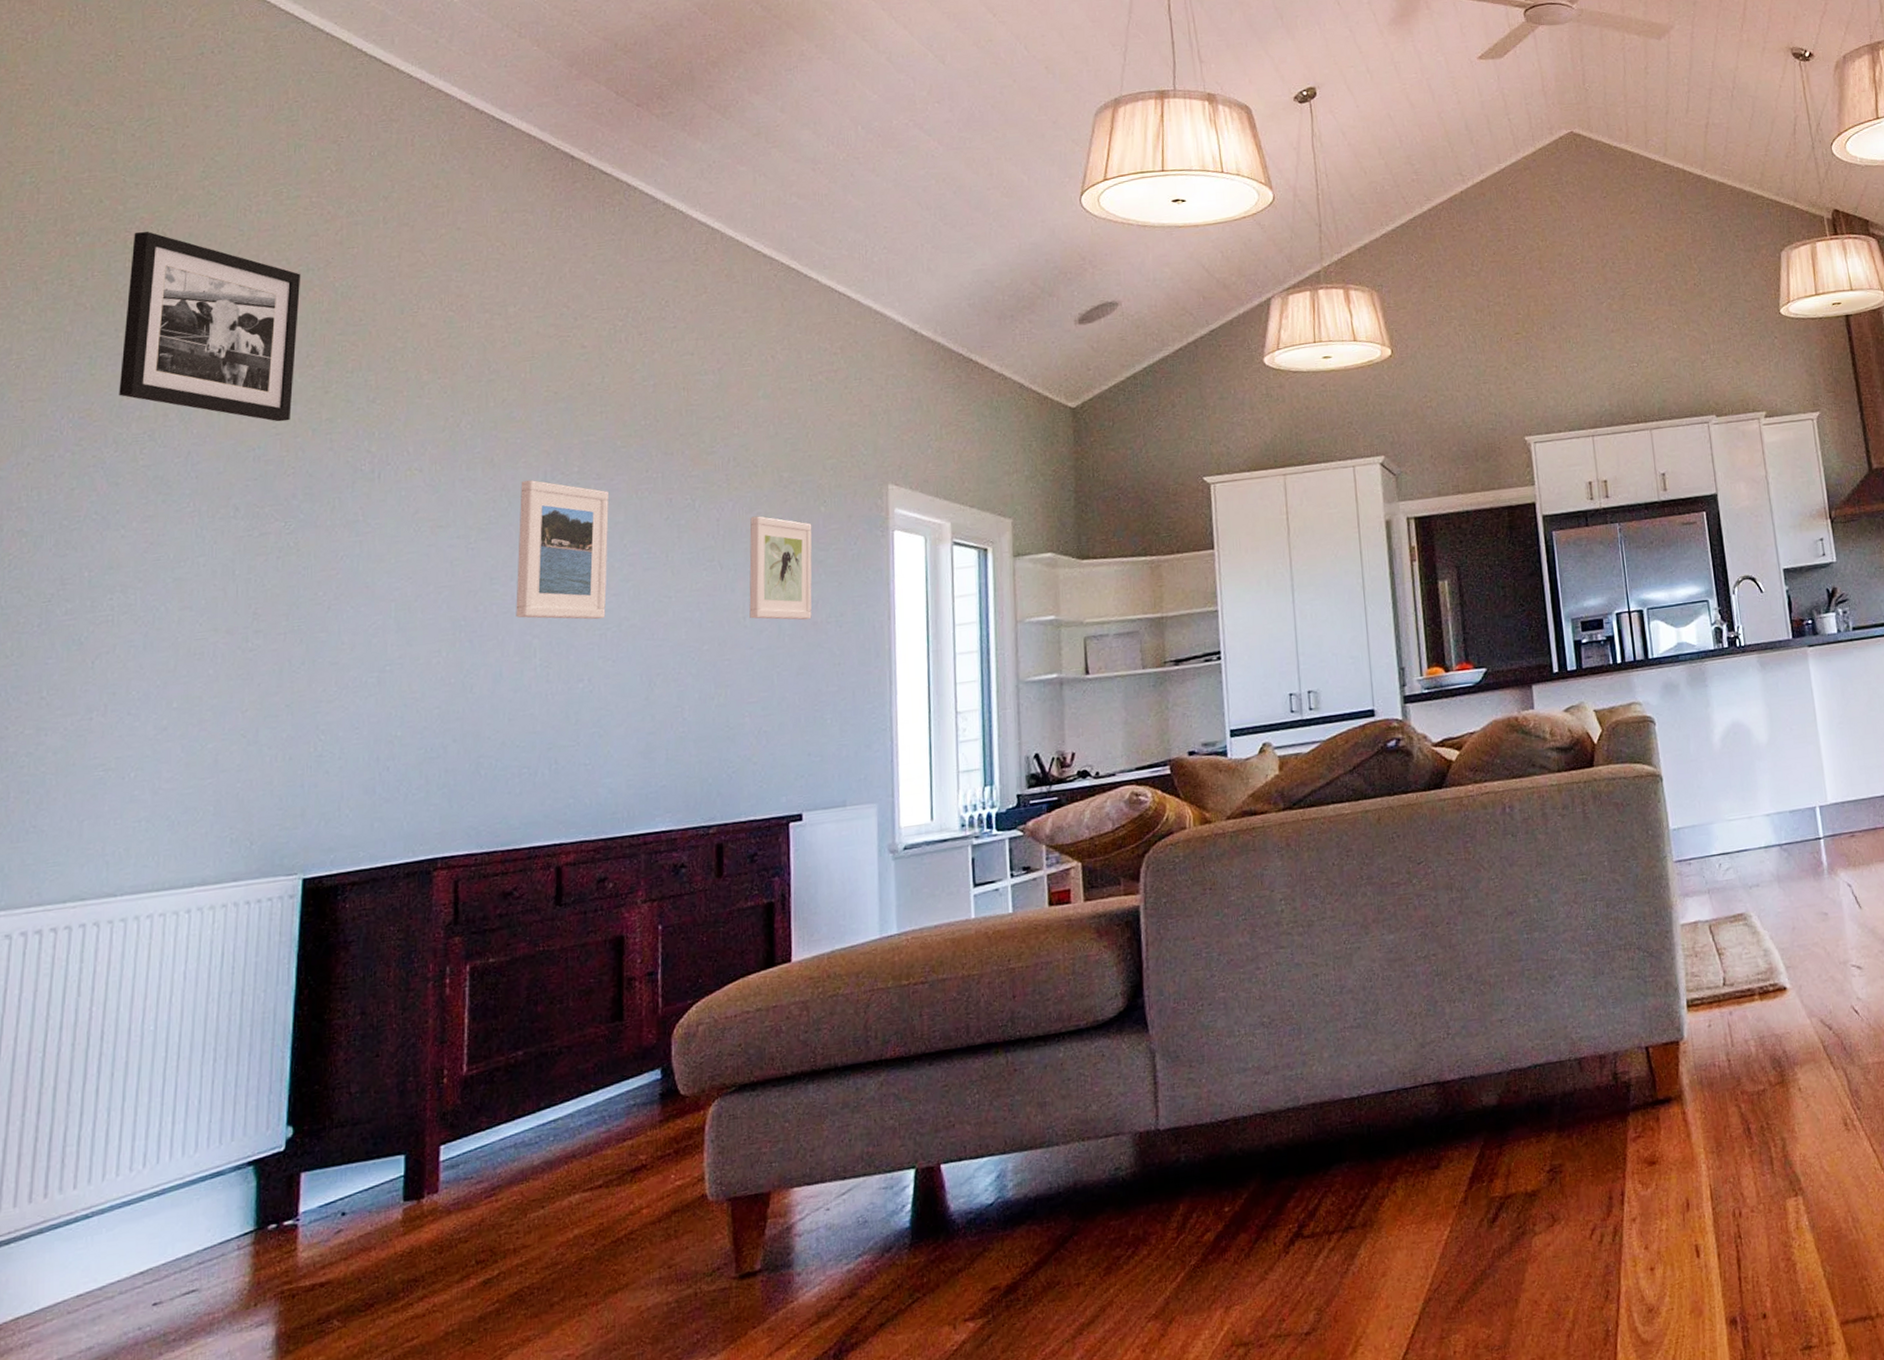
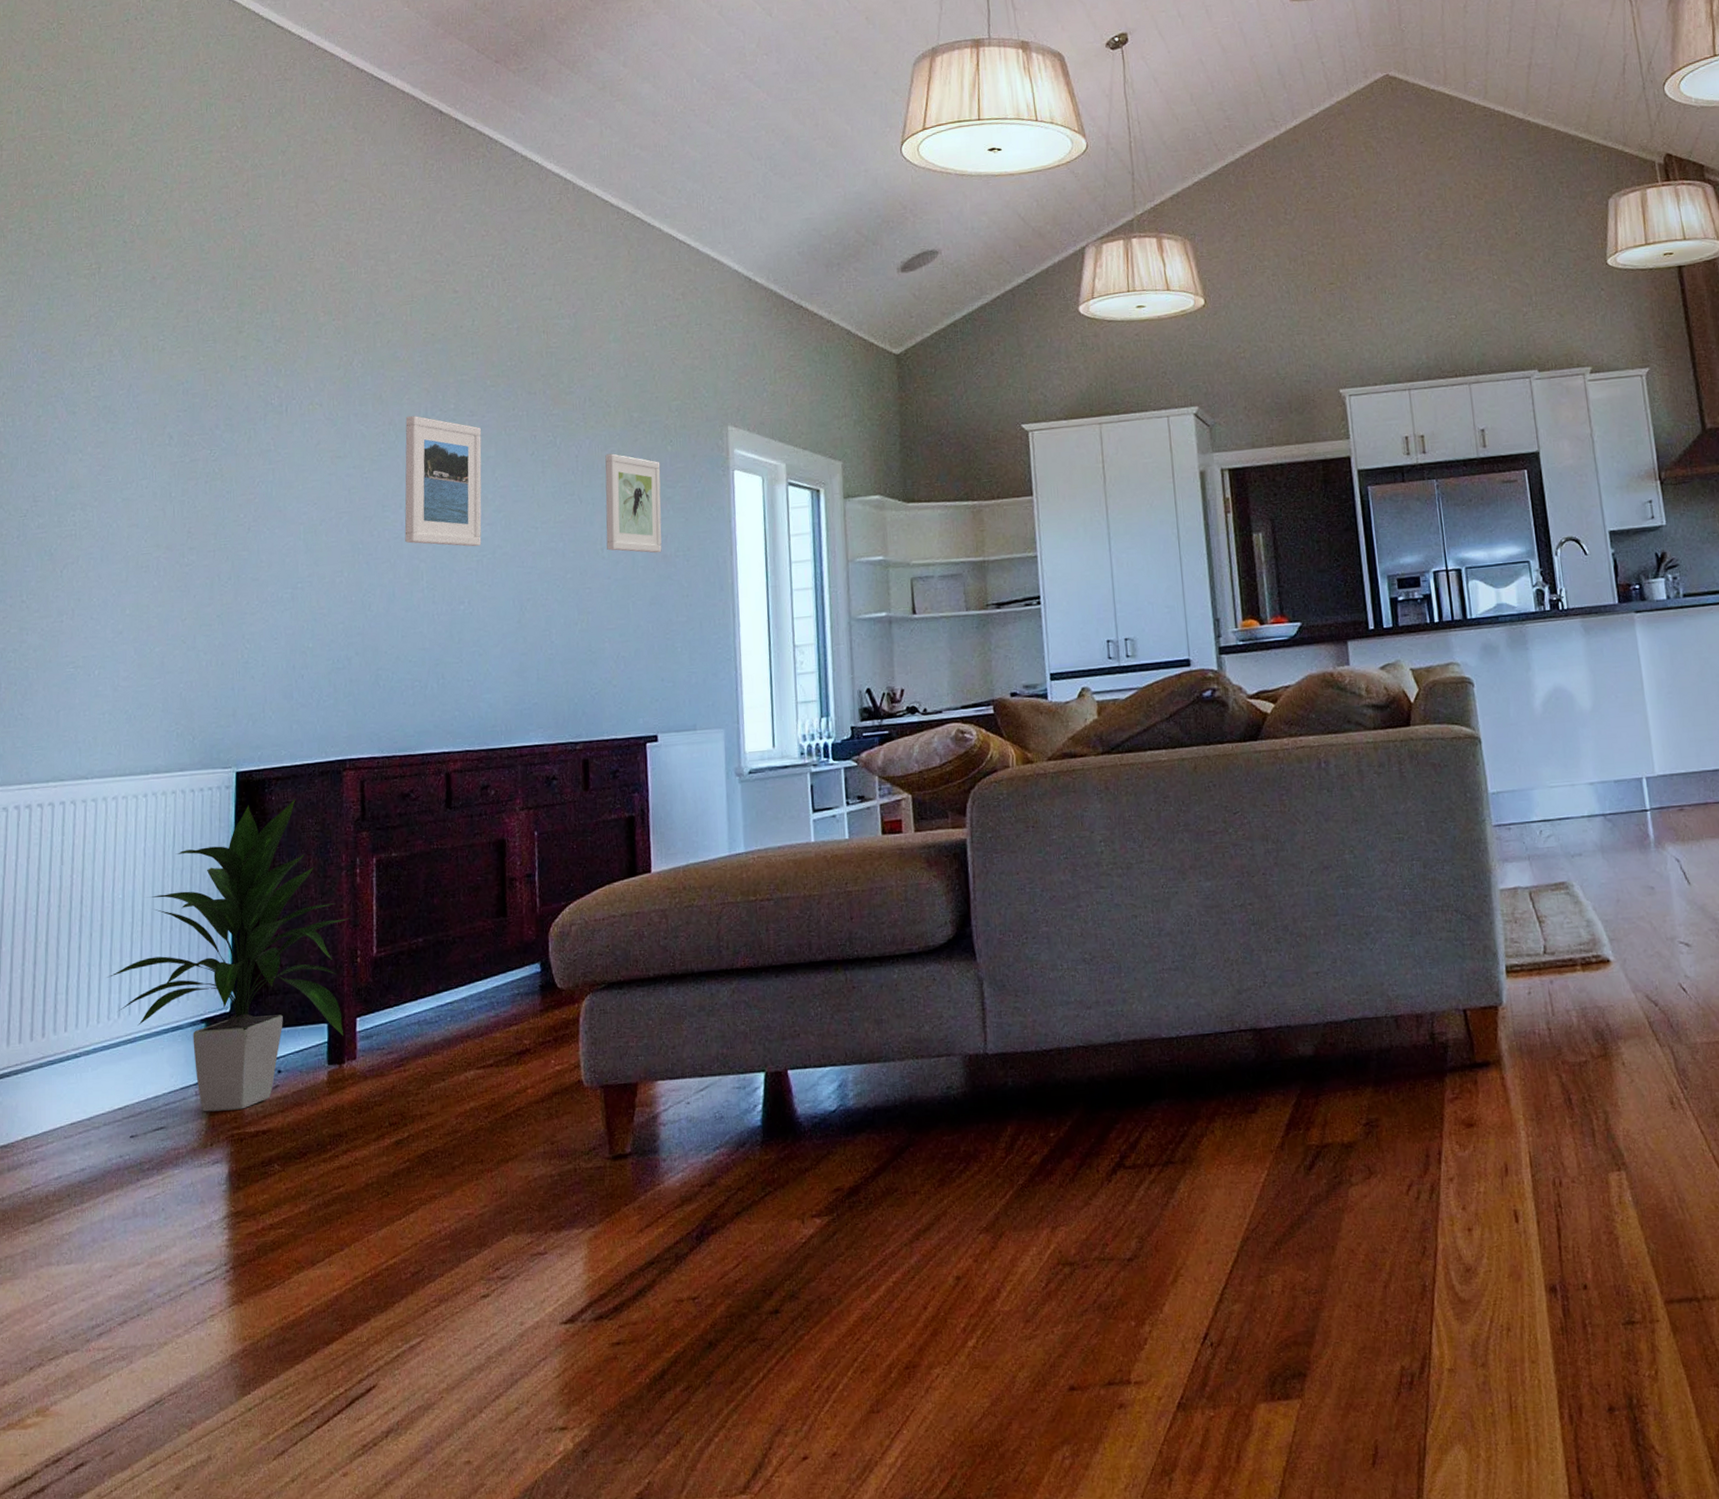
picture frame: present [119,231,301,422] -> none [72,184,216,359]
indoor plant: none [130,904,436,1268] -> present [107,798,350,1112]

